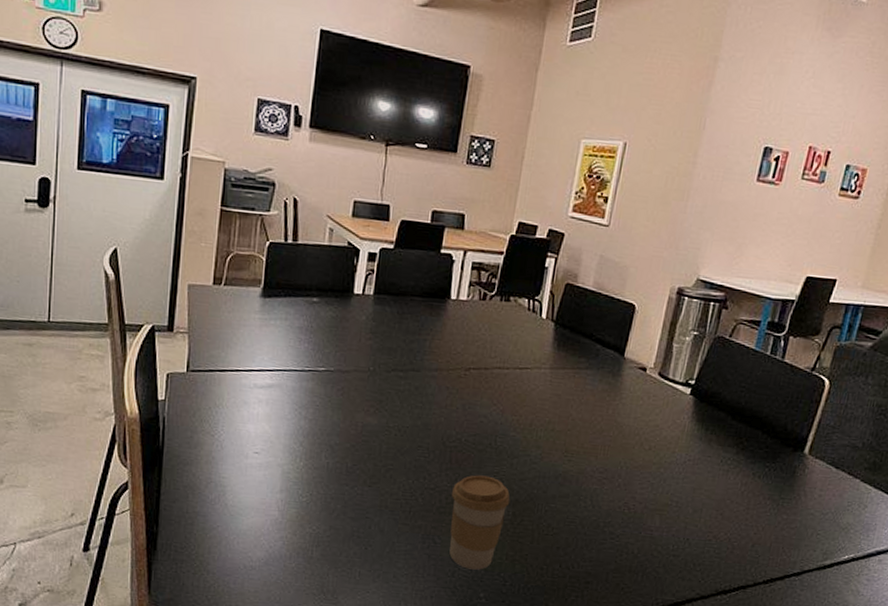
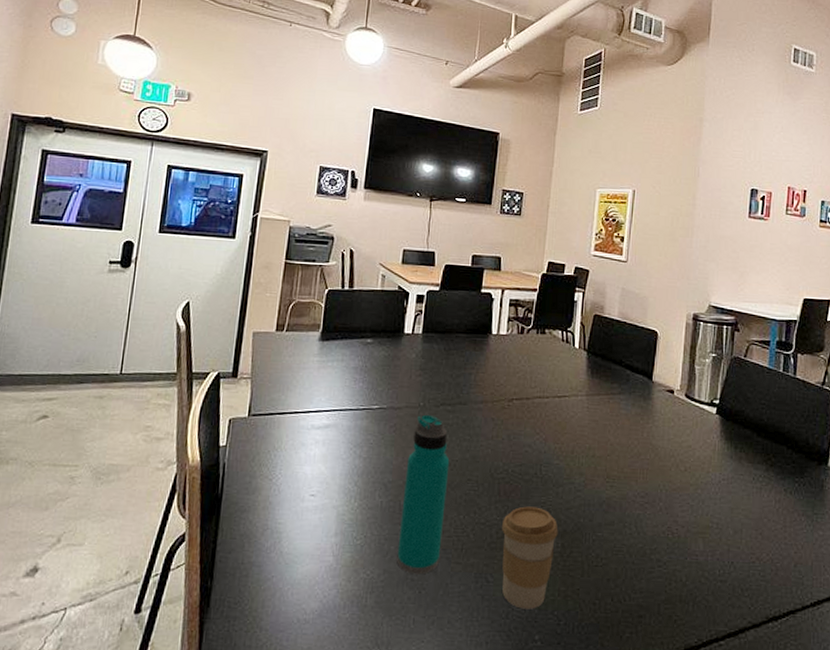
water bottle: none [343,379,400,533] -> present [397,414,450,575]

